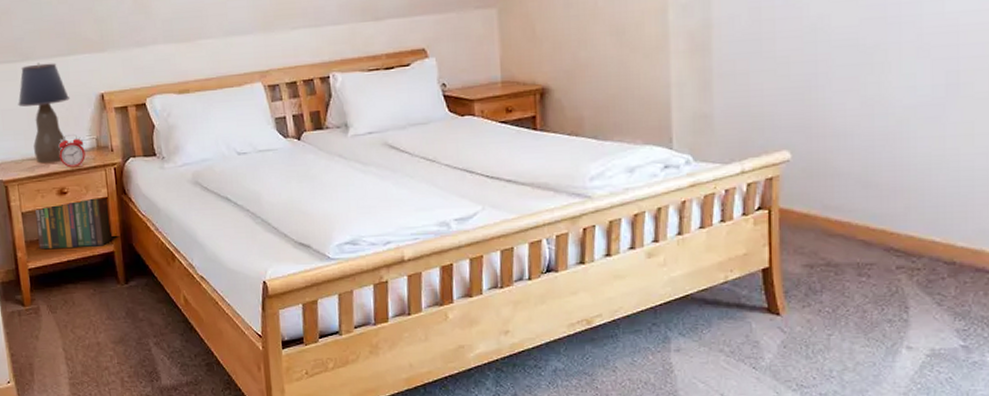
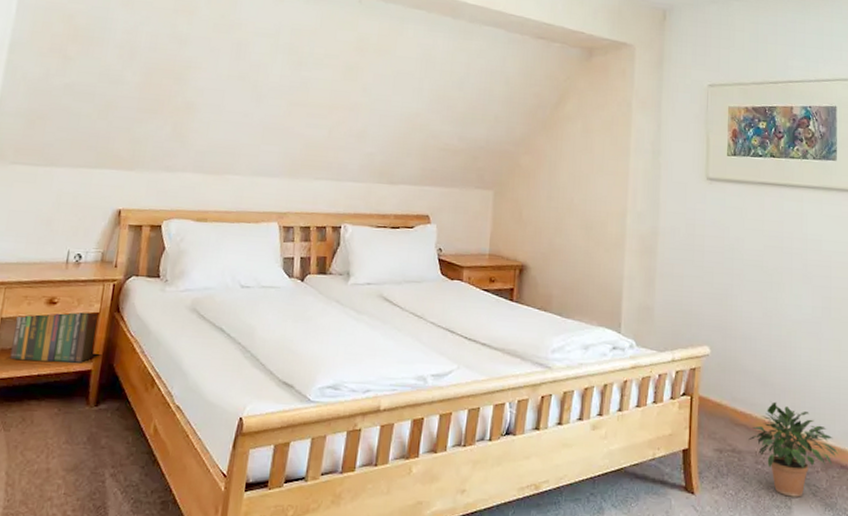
table lamp: present [18,62,71,164] -> none [29,170,86,271]
alarm clock: present [58,133,86,168] -> none [58,243,88,279]
potted plant: none [847,204,972,309] -> present [748,401,838,498]

